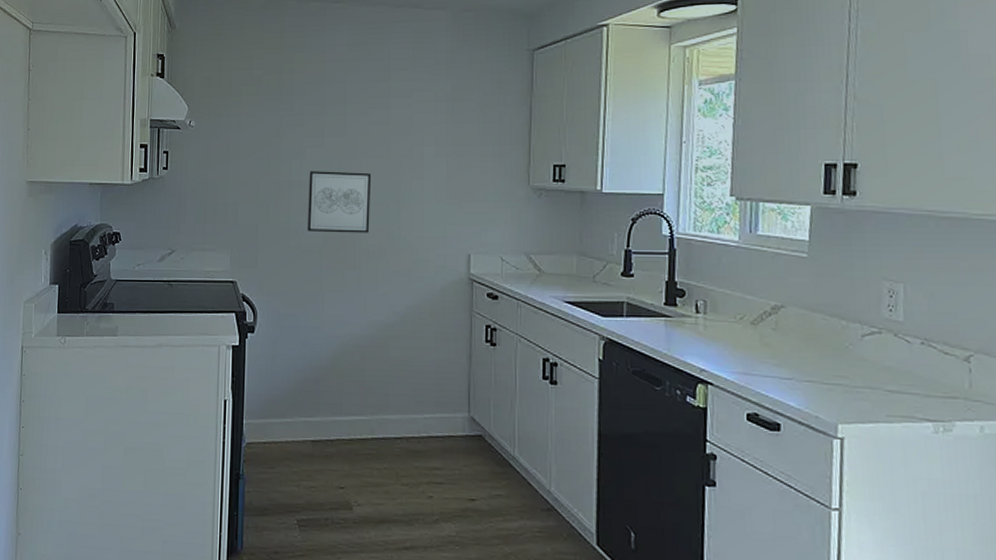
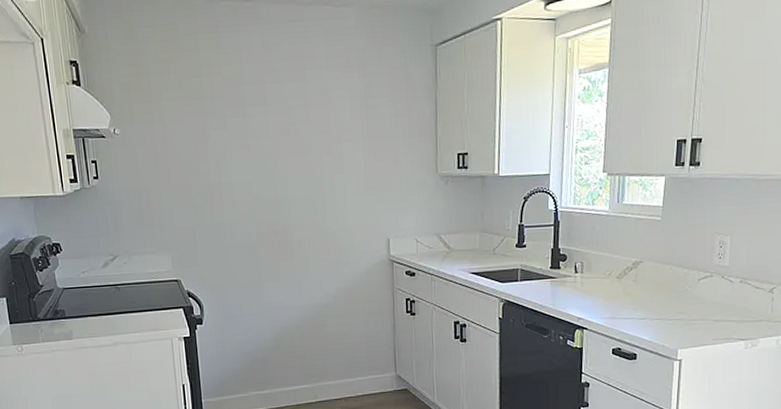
wall art: present [306,171,372,233] -> none [237,170,299,229]

